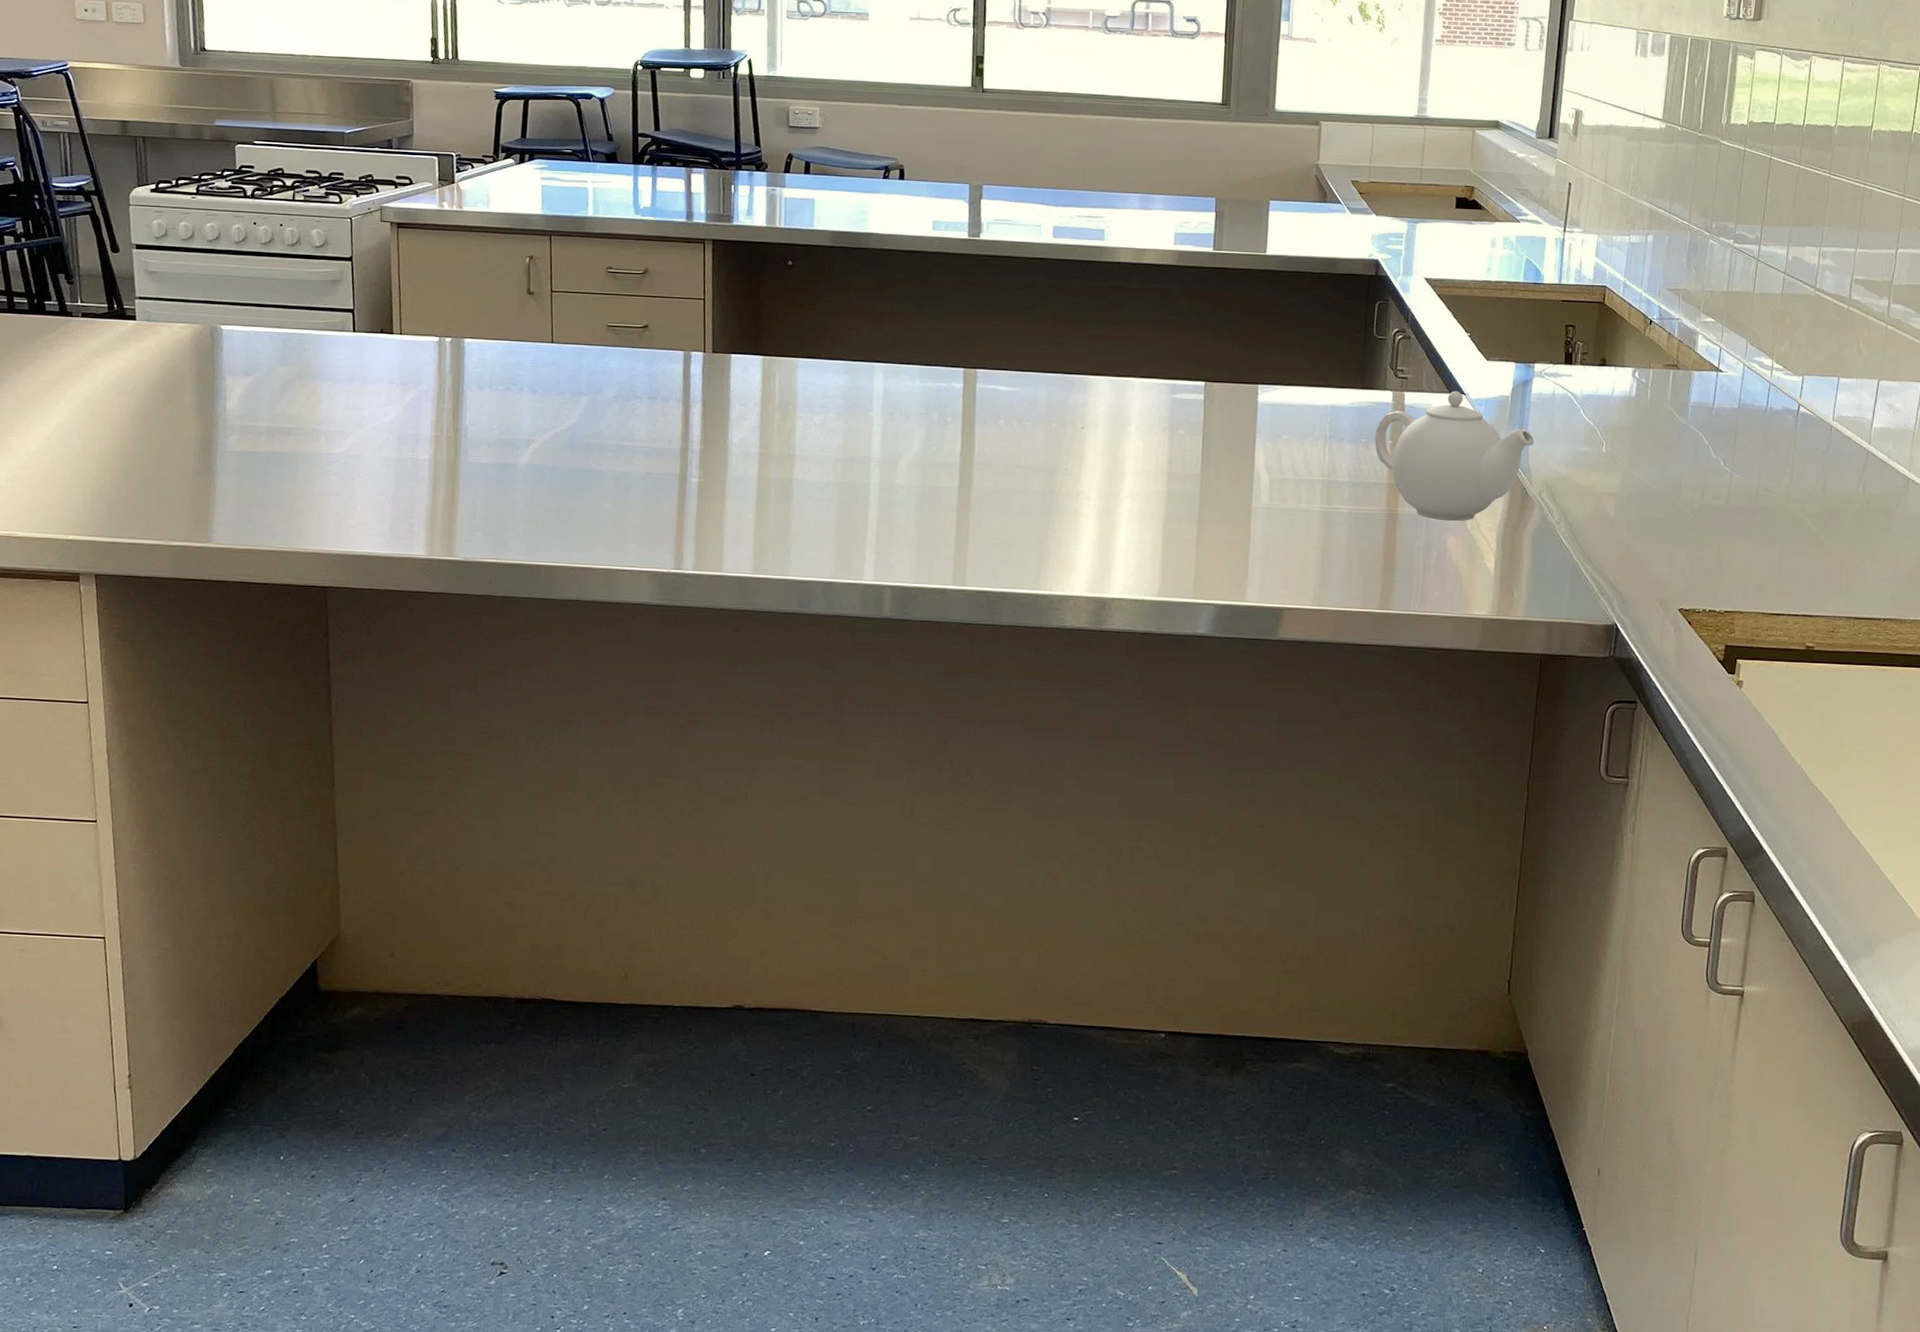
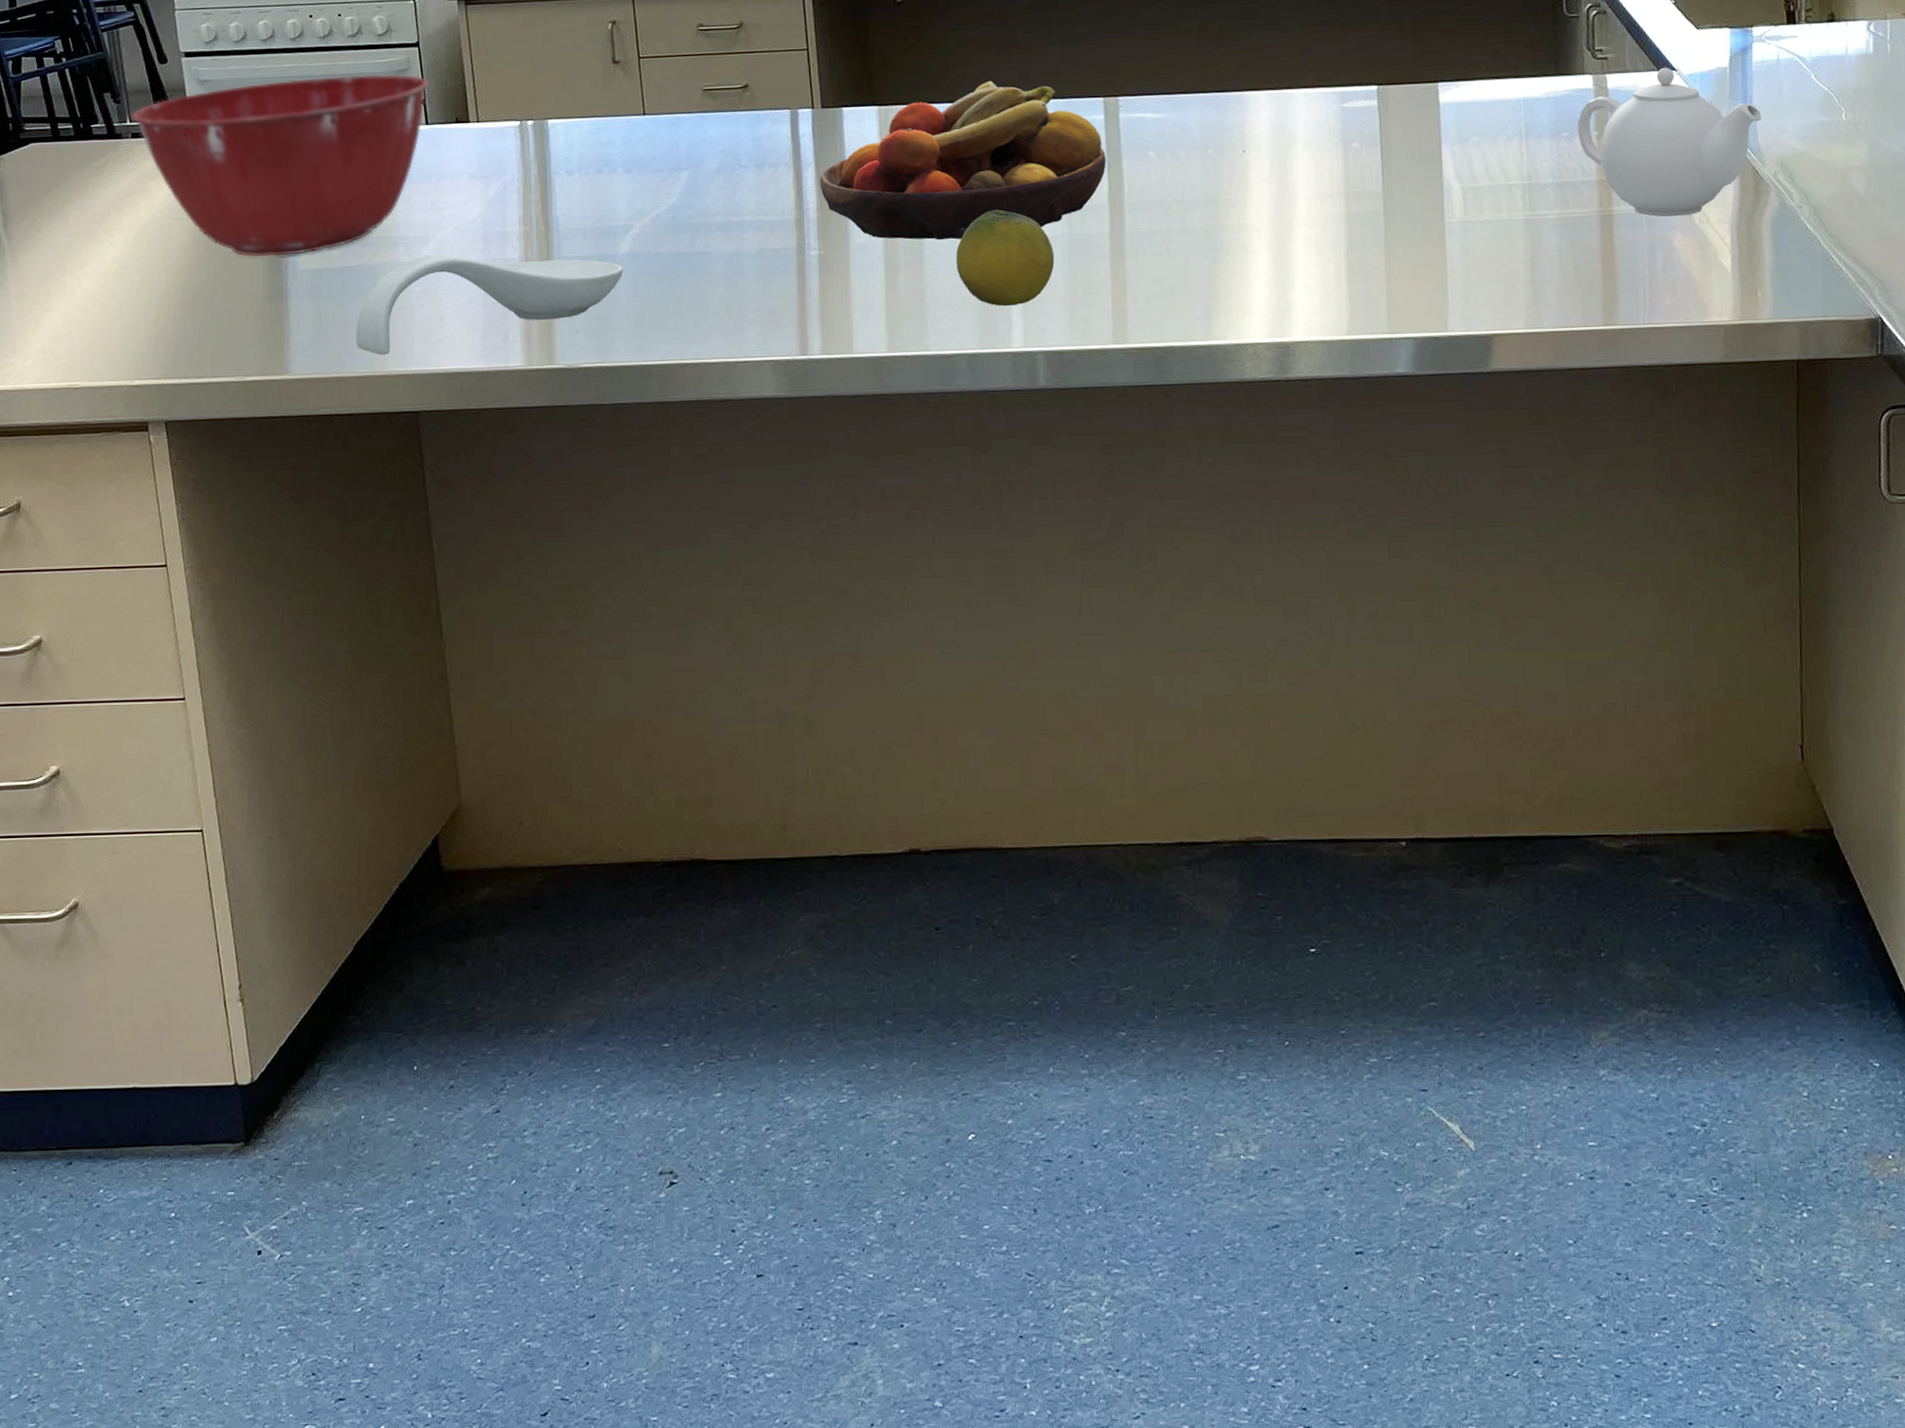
mixing bowl: none [83,279,359,437] -> present [132,74,429,257]
spoon rest: none [275,449,523,534] -> present [356,254,624,356]
fruit bowl: none [705,343,962,481] -> present [820,80,1107,241]
fruit: none [820,457,908,544] -> present [956,209,1055,307]

